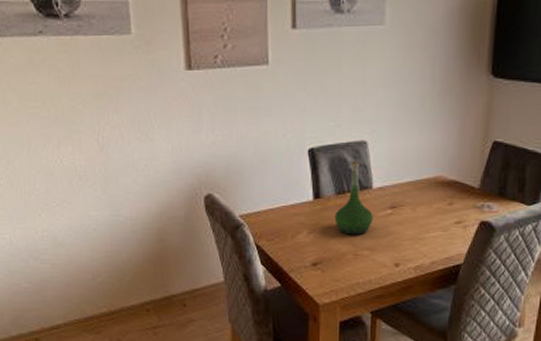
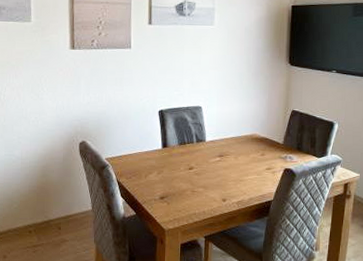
vase: present [334,160,373,235] -> none [177,120,206,176]

